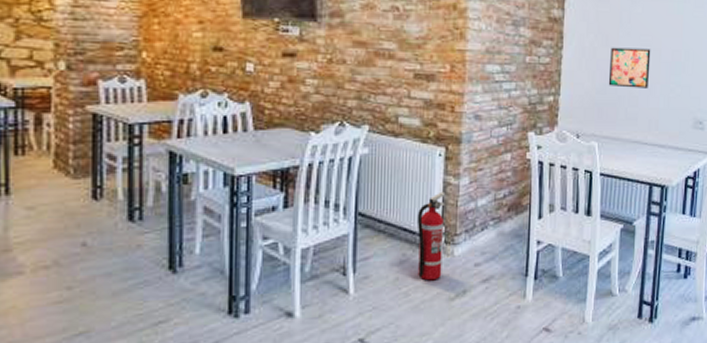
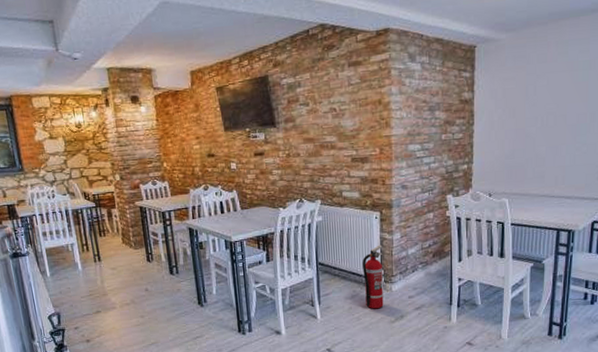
wall art: present [608,47,651,88] -> none [516,115,556,151]

